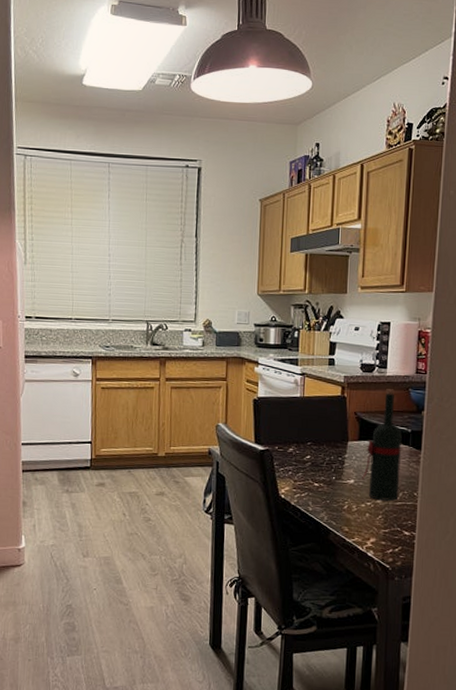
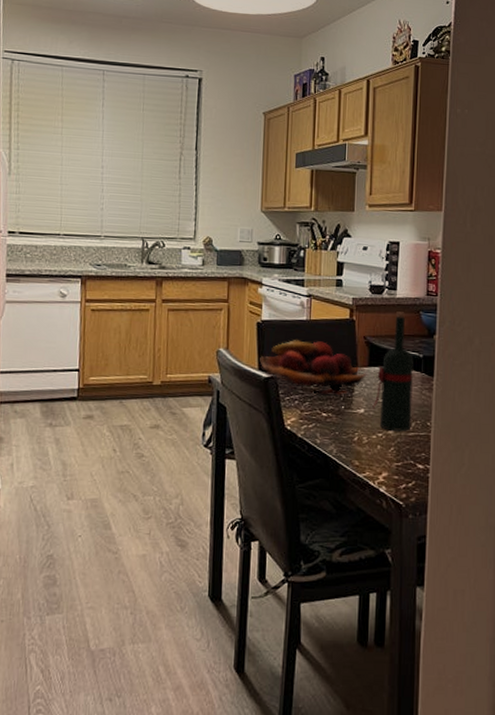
fruit basket: none [256,415,356,467] -> present [259,340,366,395]

